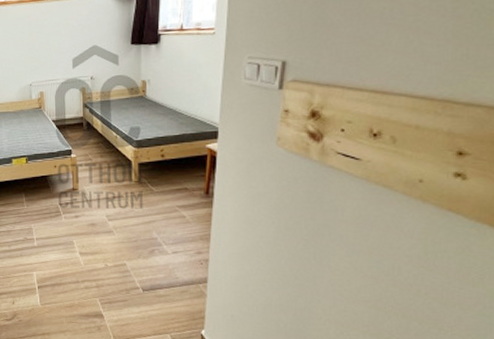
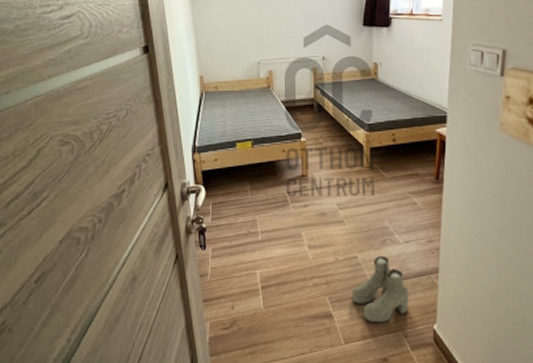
boots: none [121,264,177,325] -> present [351,255,409,323]

